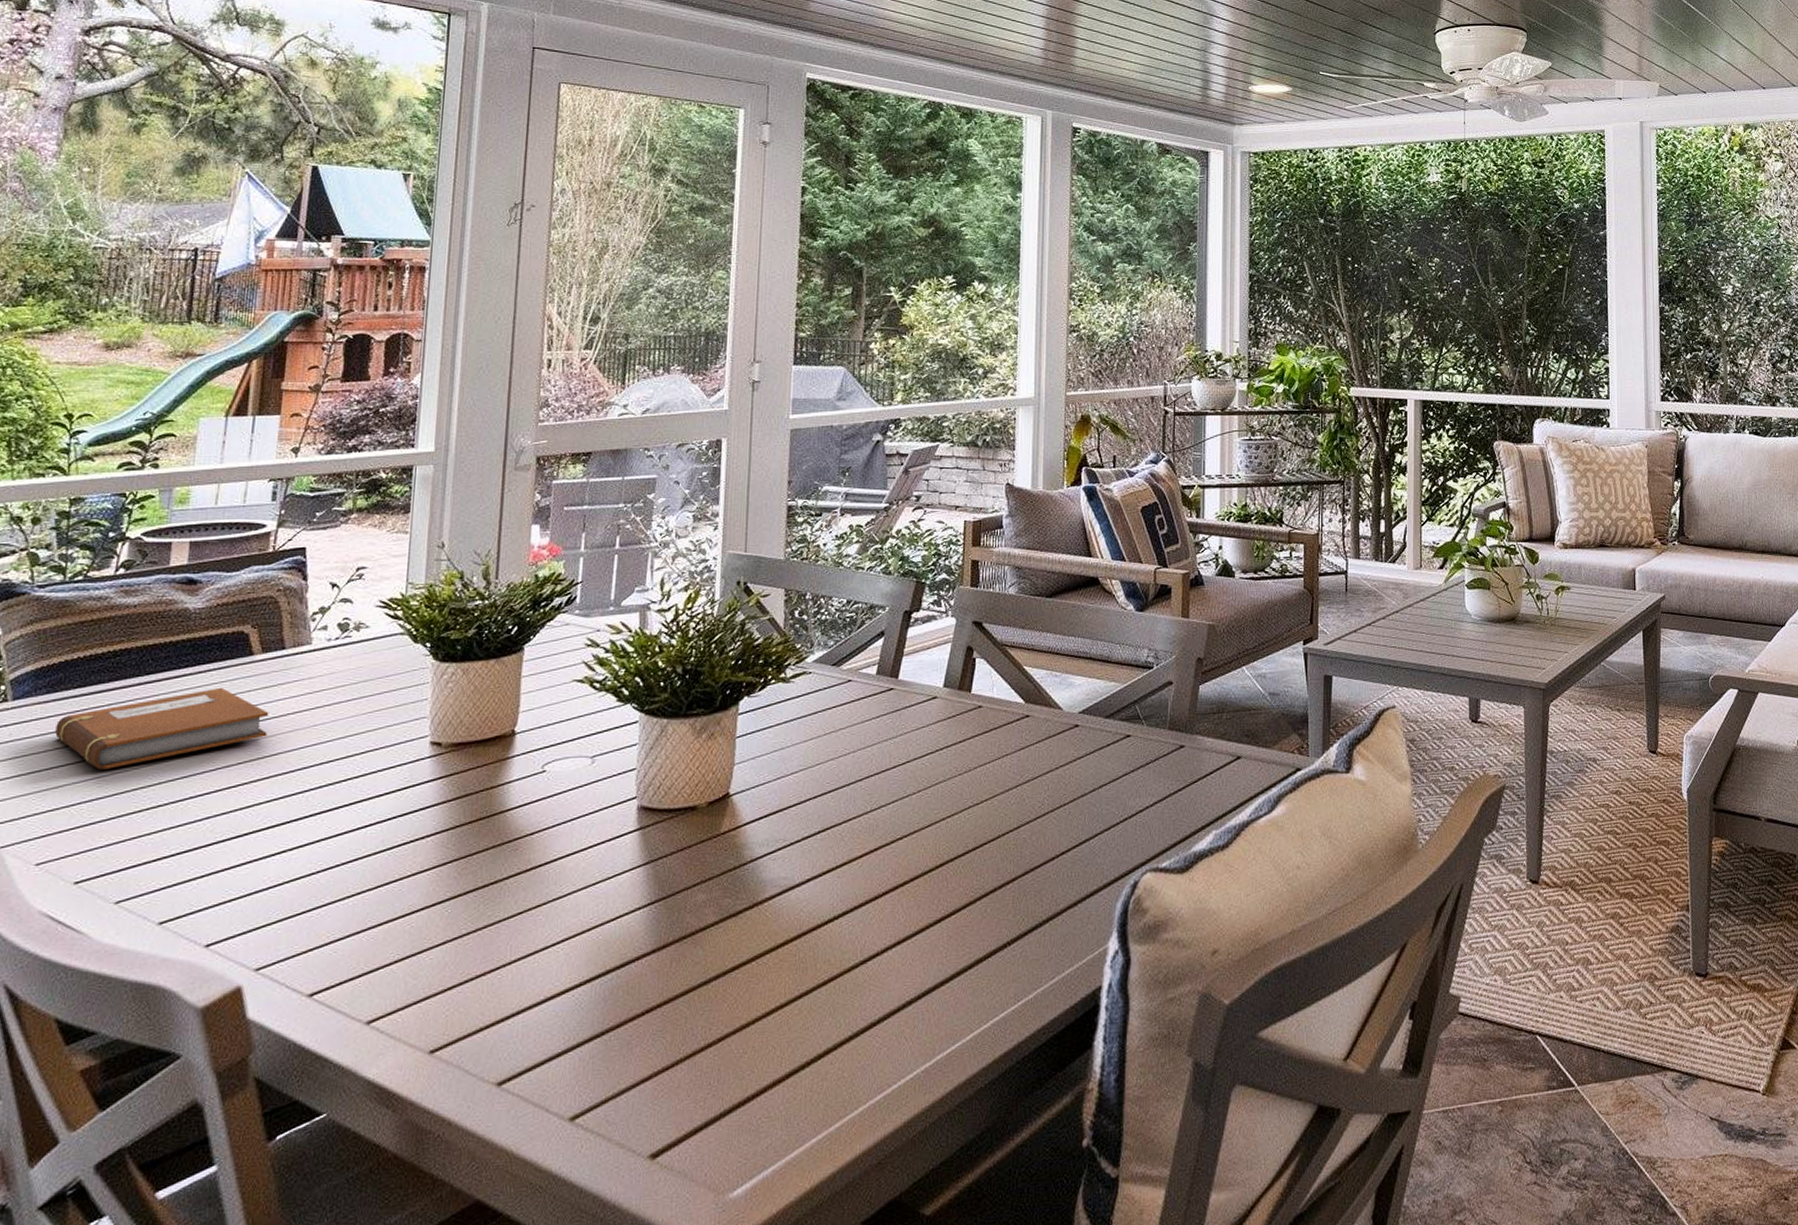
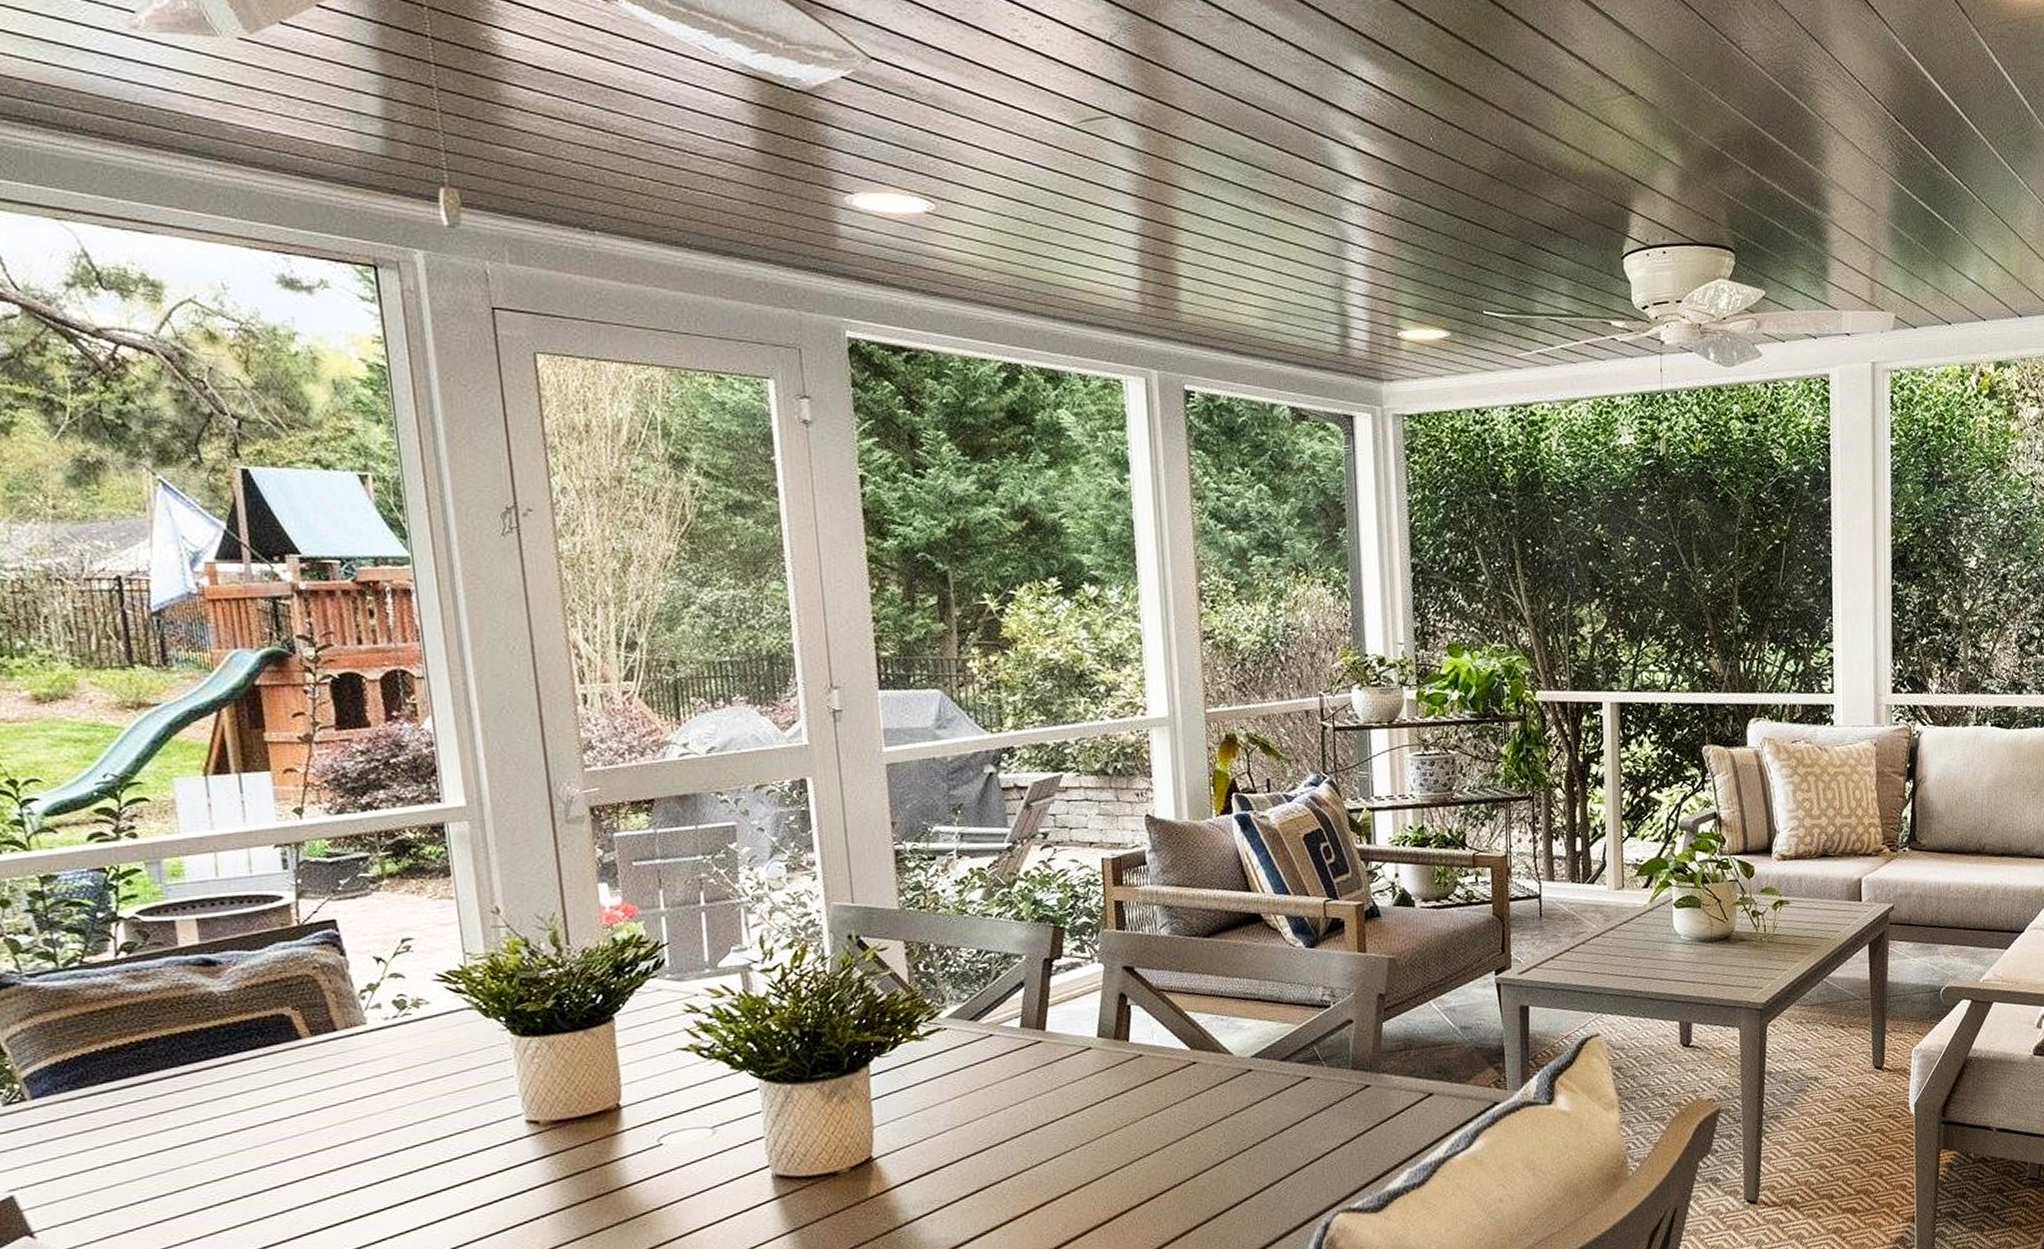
notebook: present [55,687,269,770] -> none [89,1074,337,1167]

